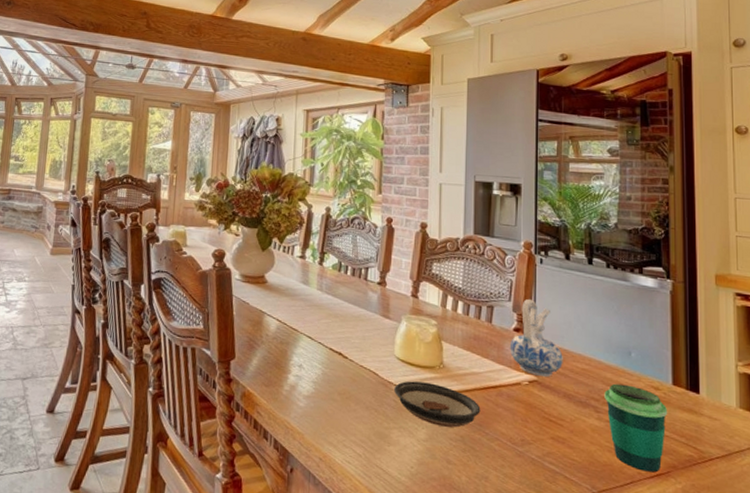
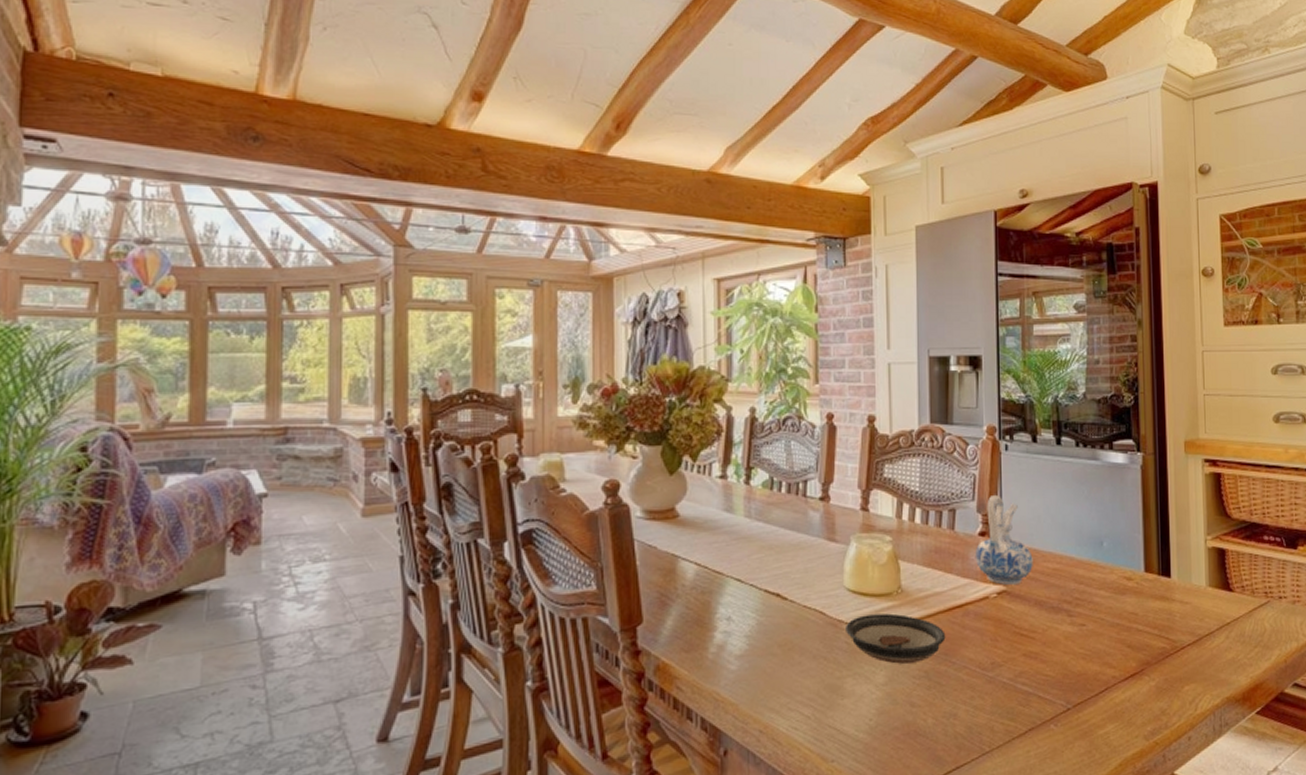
cup: present [604,383,668,473] -> none [1077,579,1141,674]

